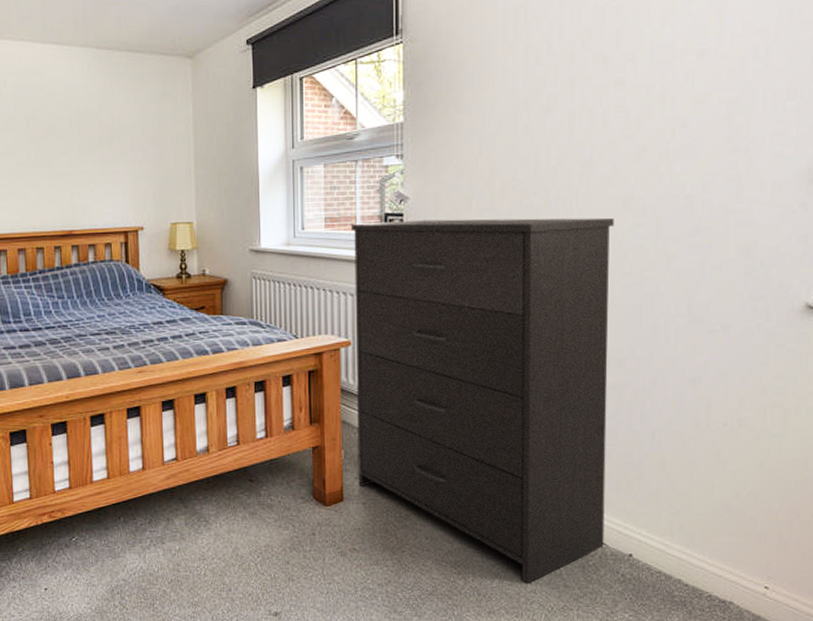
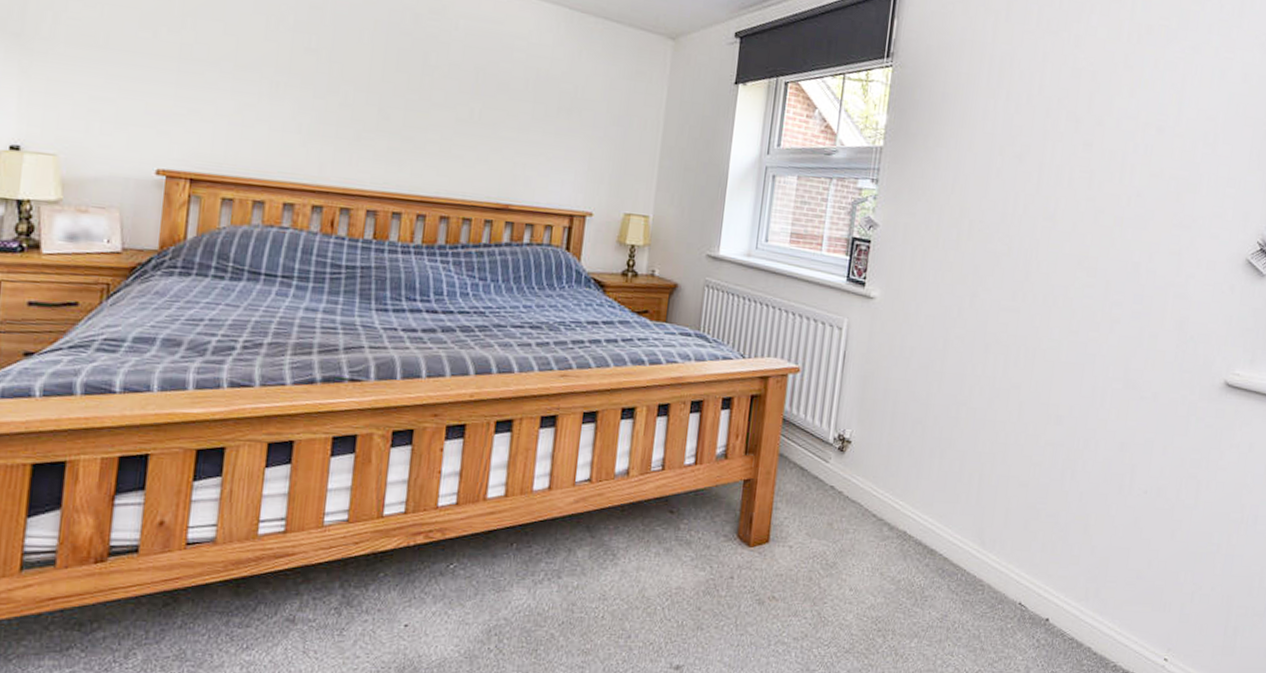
dresser: present [351,217,614,584] -> none [787,243,1069,645]

